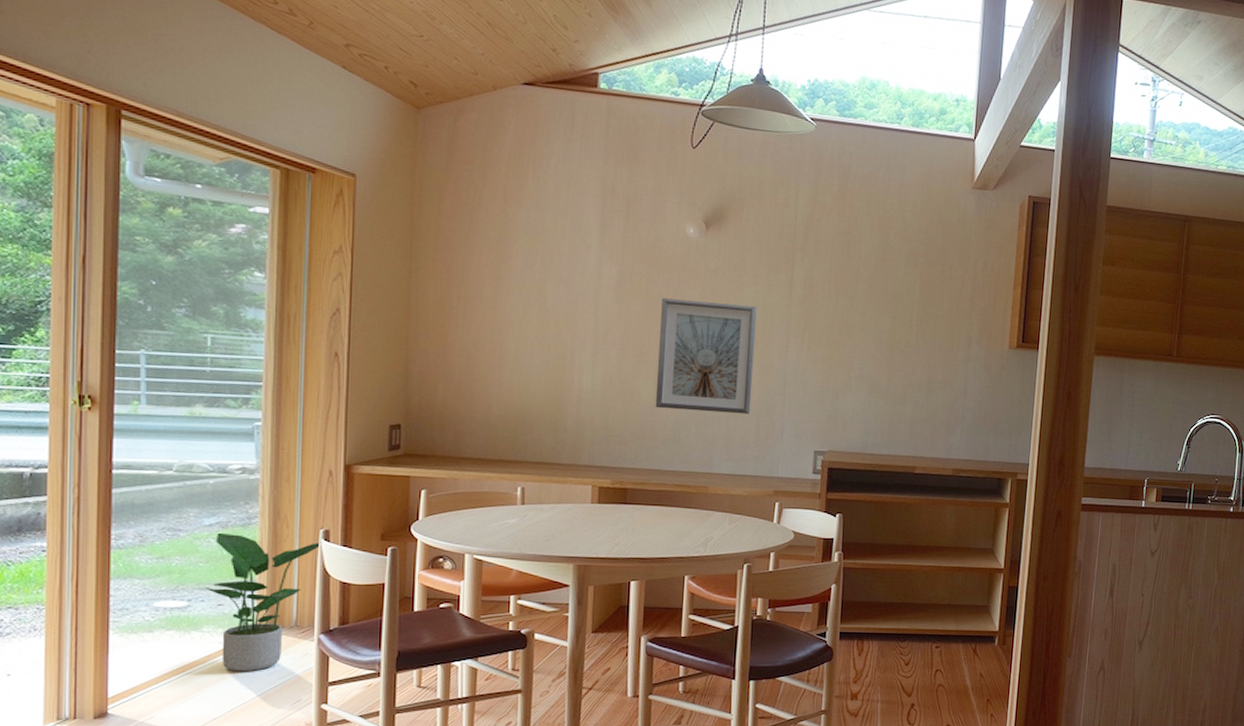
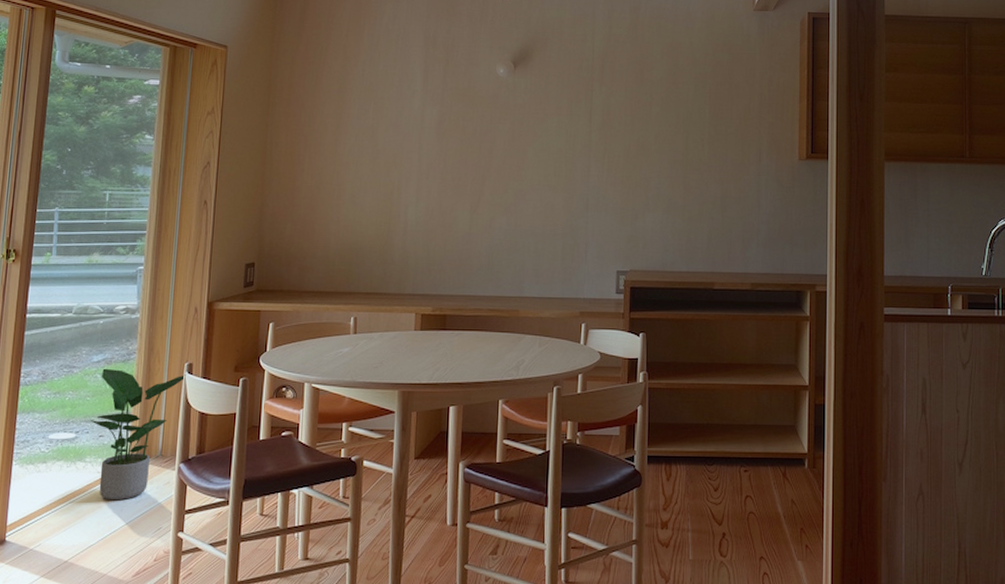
picture frame: present [655,298,757,415] -> none [471,134,560,238]

